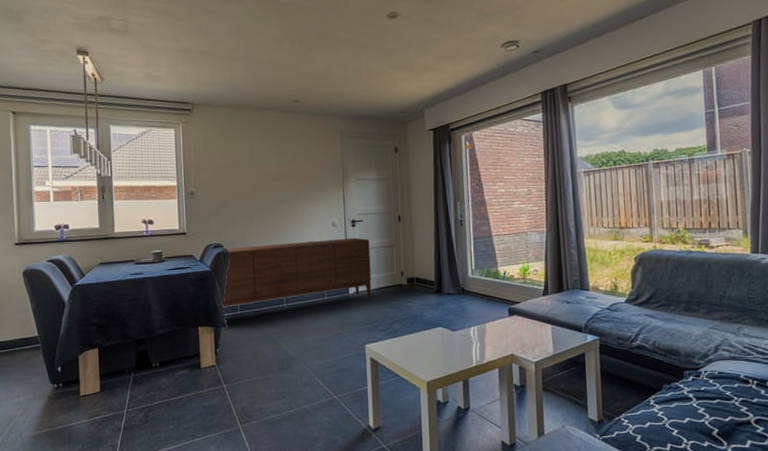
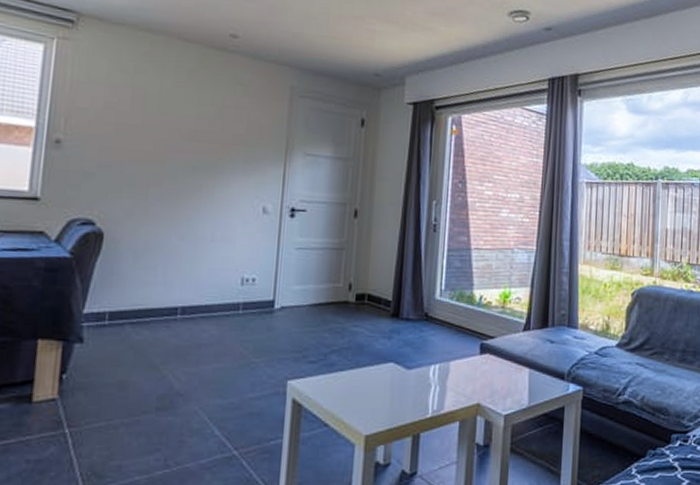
sideboard: present [222,237,372,308] -> none [80,227,312,320]

